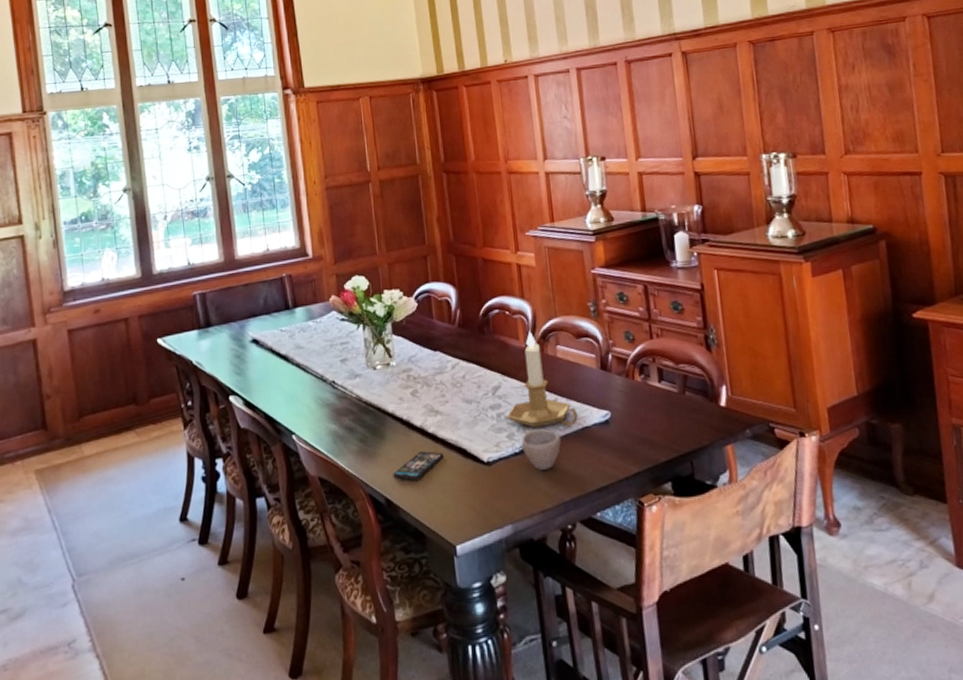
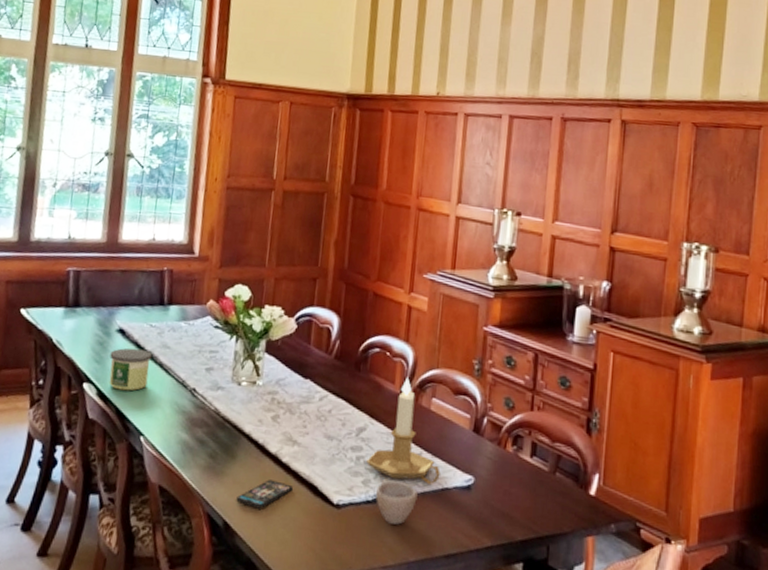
candle: none [249,354,289,396] -> present [109,347,152,391]

